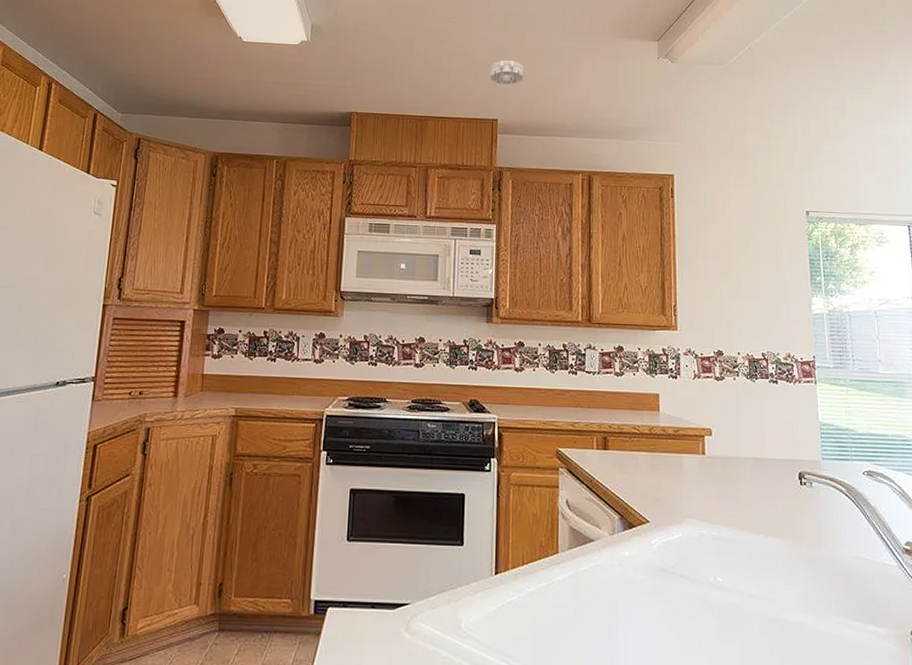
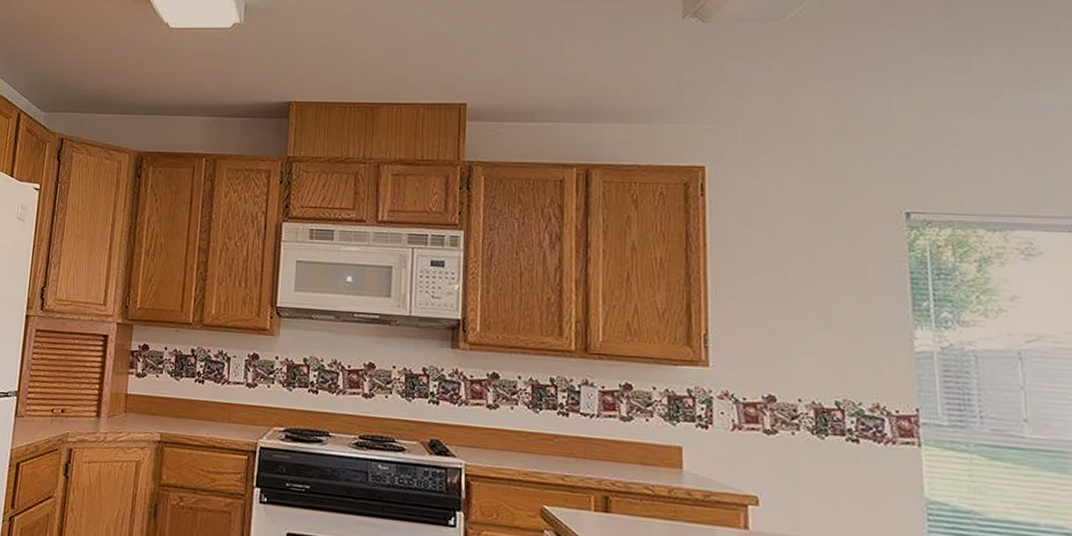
smoke detector: present [490,60,524,85] -> none [457,31,500,62]

